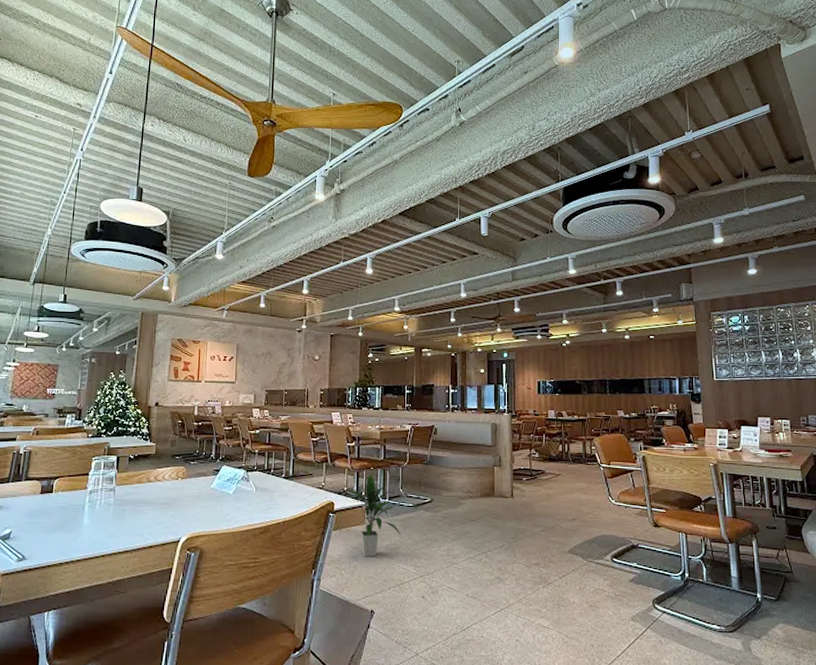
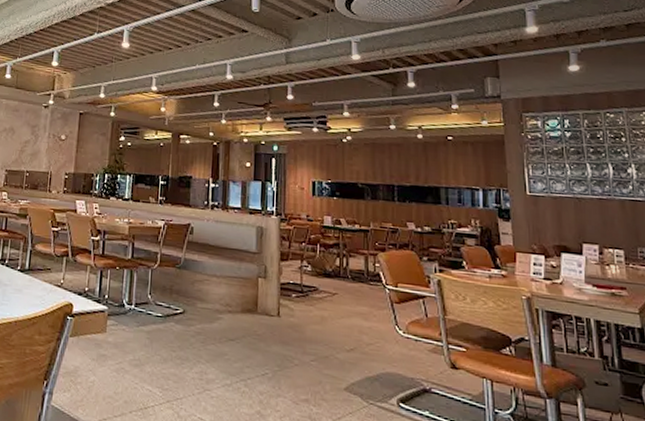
indoor plant: present [346,474,401,557] -> none [86,274,147,373]

